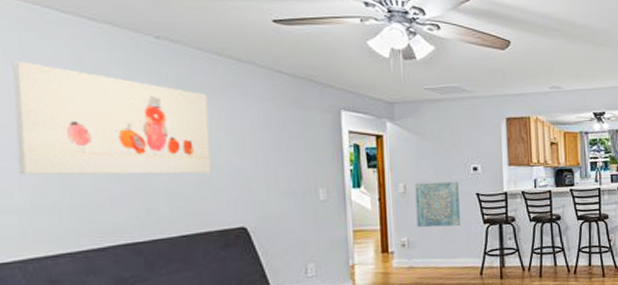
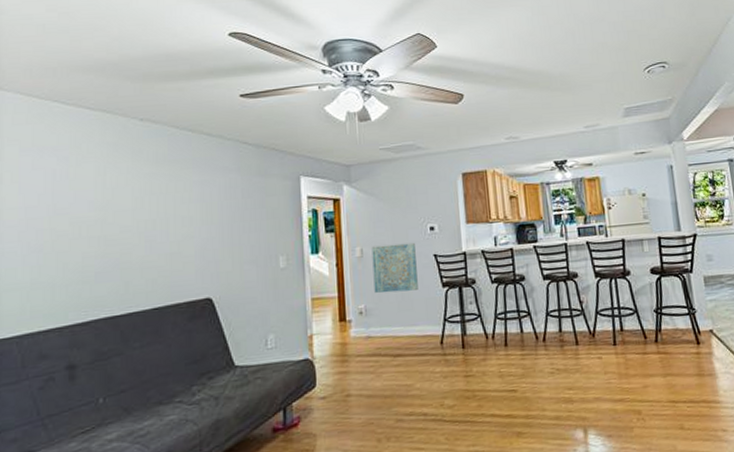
wall art: present [12,61,211,175] -> none [22,150,182,254]

